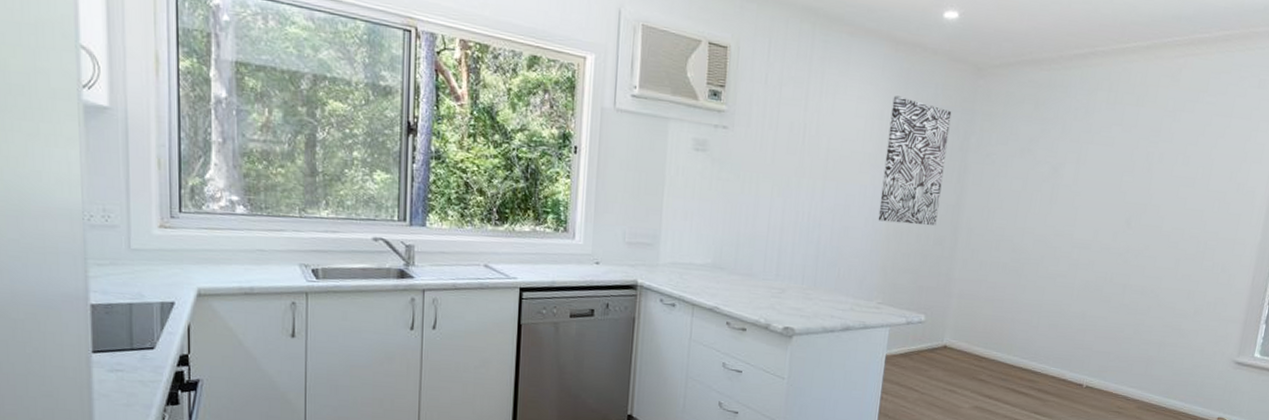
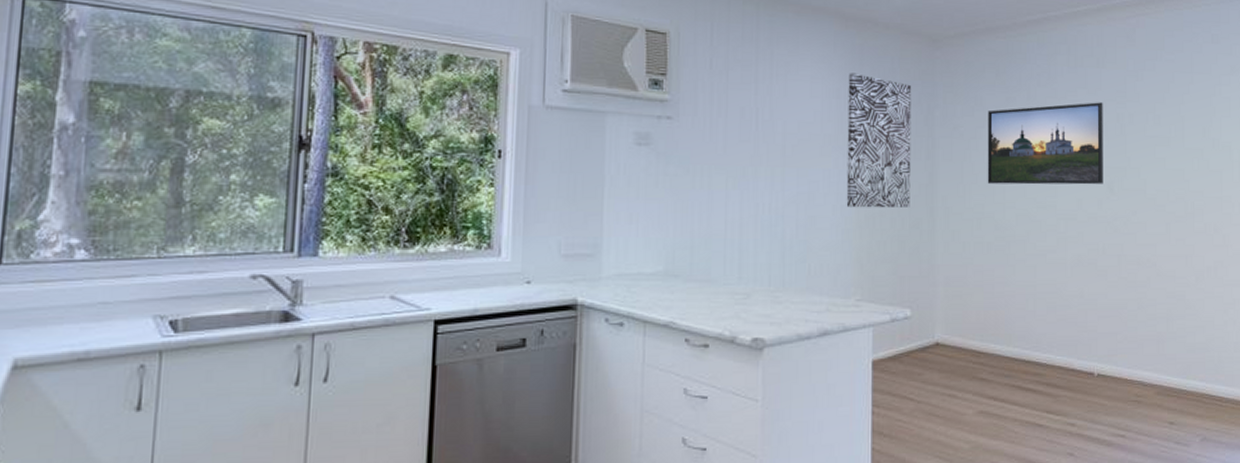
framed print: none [1011,139,1136,218] -> present [987,102,1103,185]

